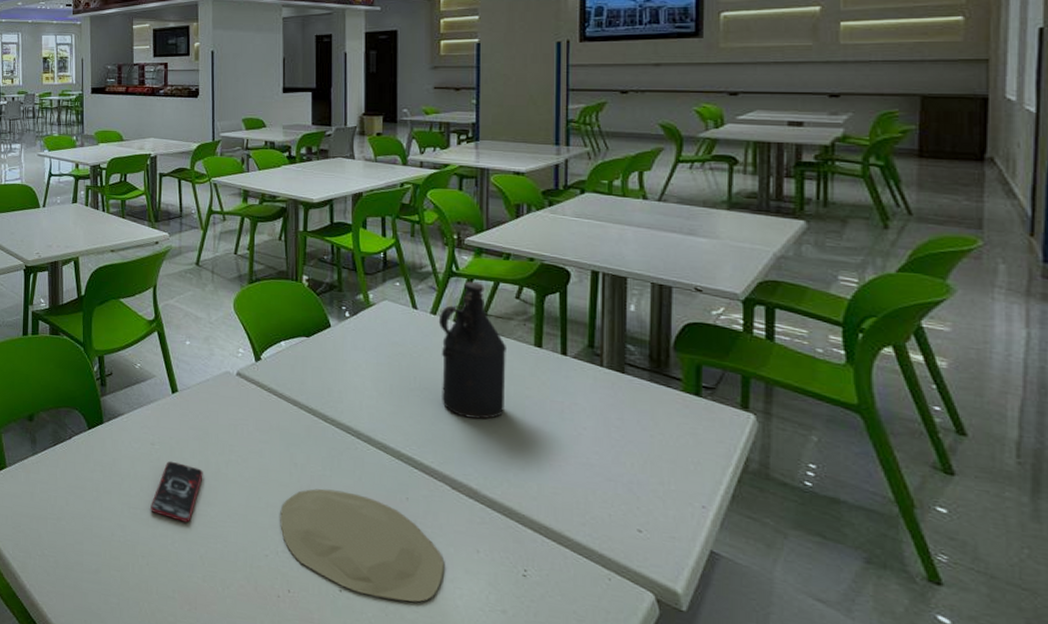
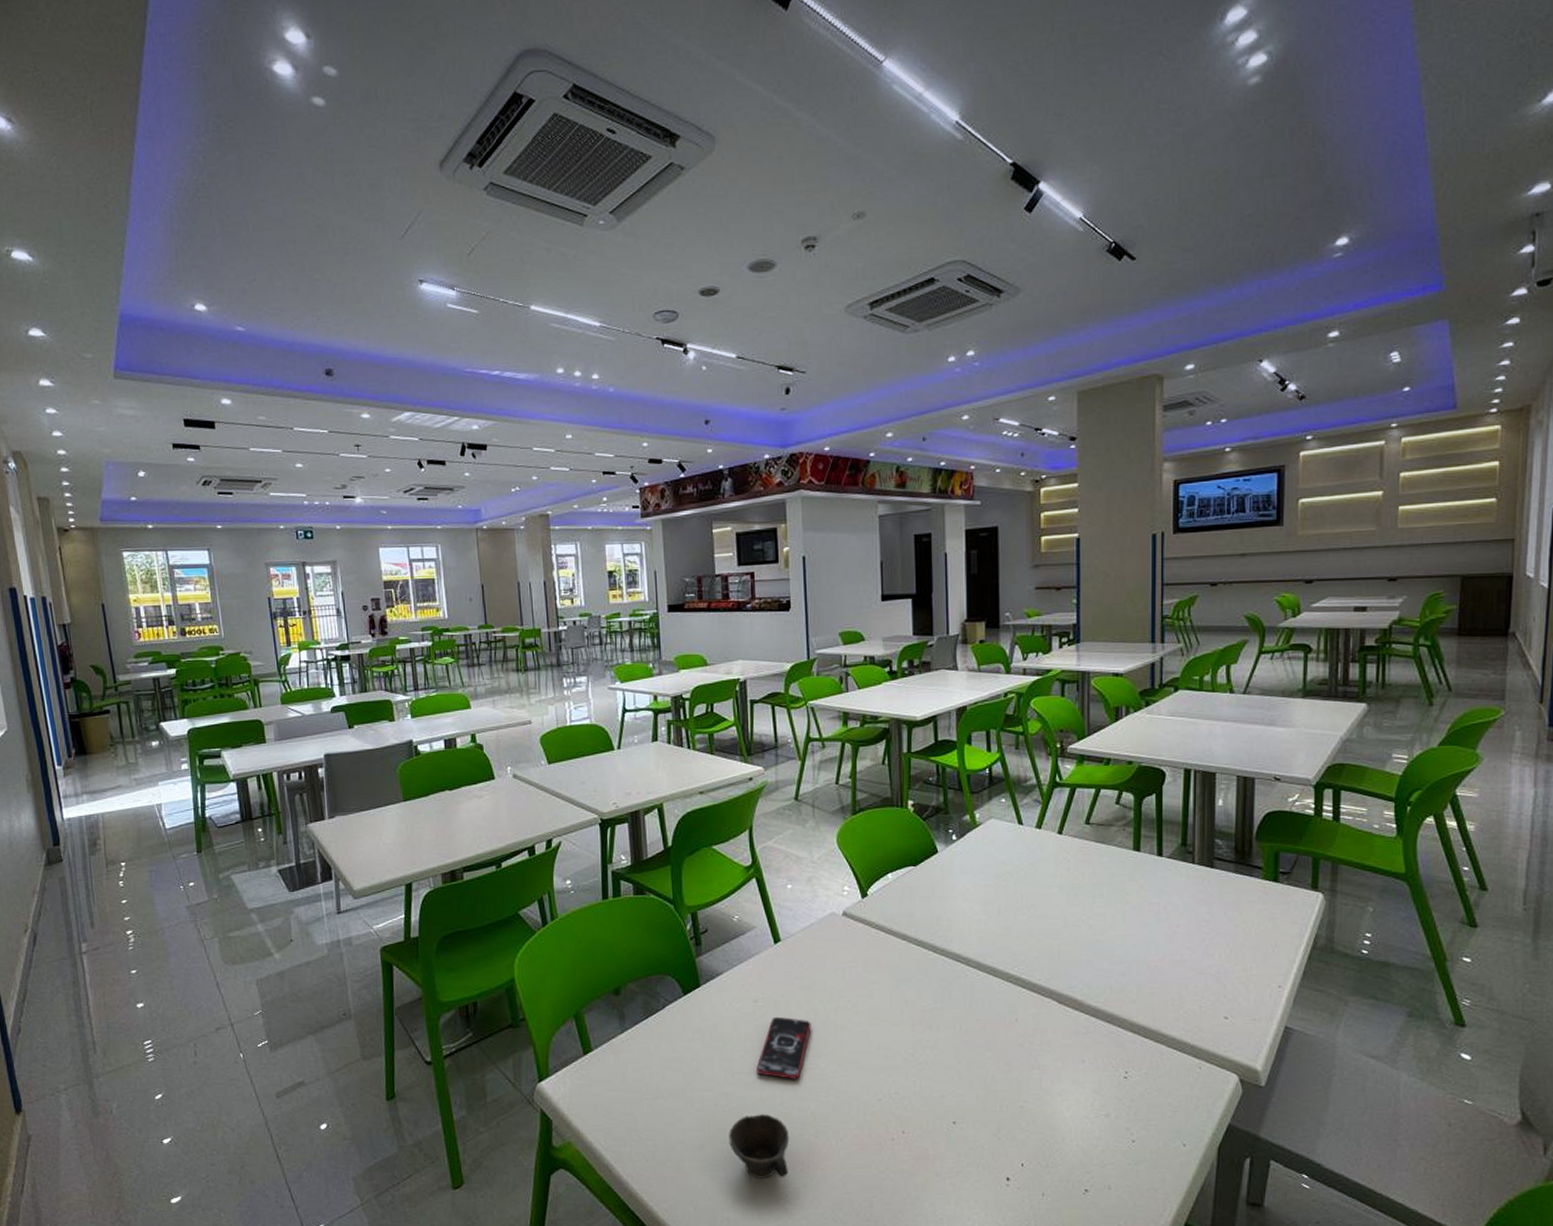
cup: none [122,549,179,615] -> present [729,1114,790,1179]
plate: present [280,488,444,602] -> none [892,1022,1052,1123]
bottle: present [438,281,506,419] -> none [1043,790,1107,930]

